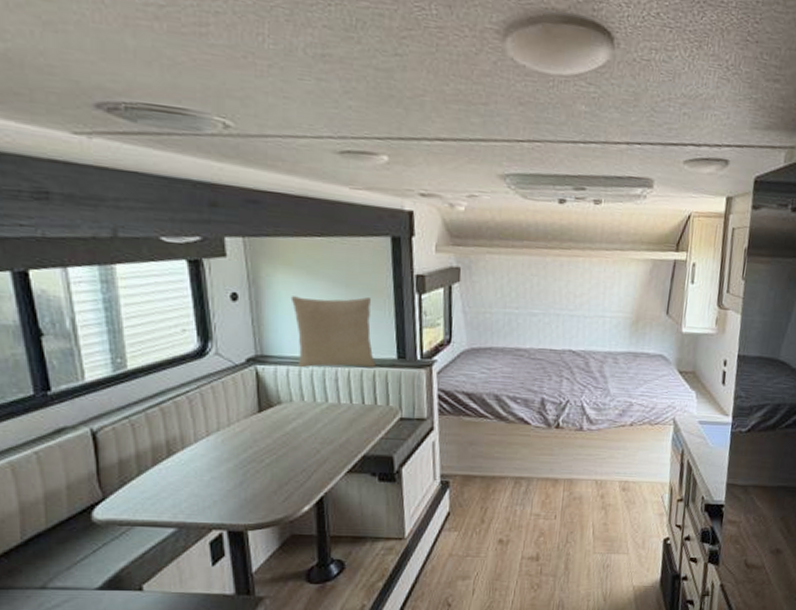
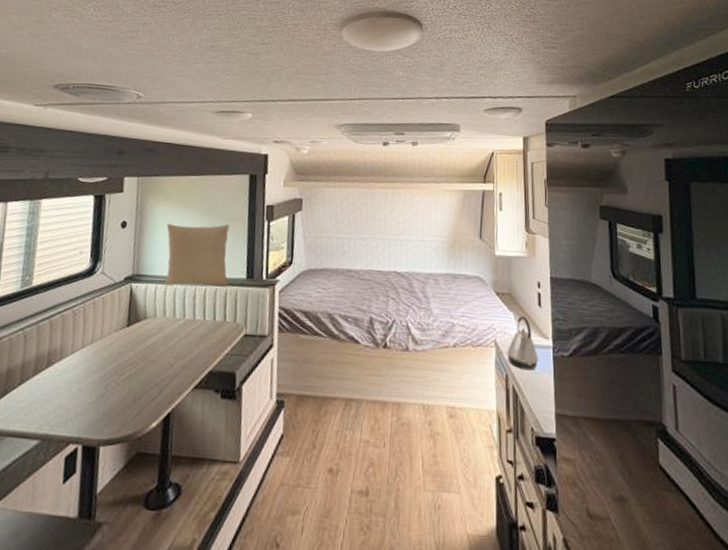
kettle: none [685,394,716,446] -> present [507,316,538,370]

